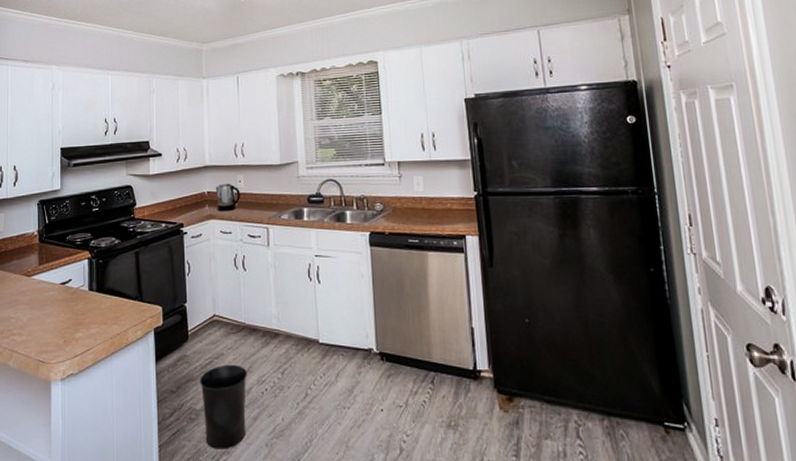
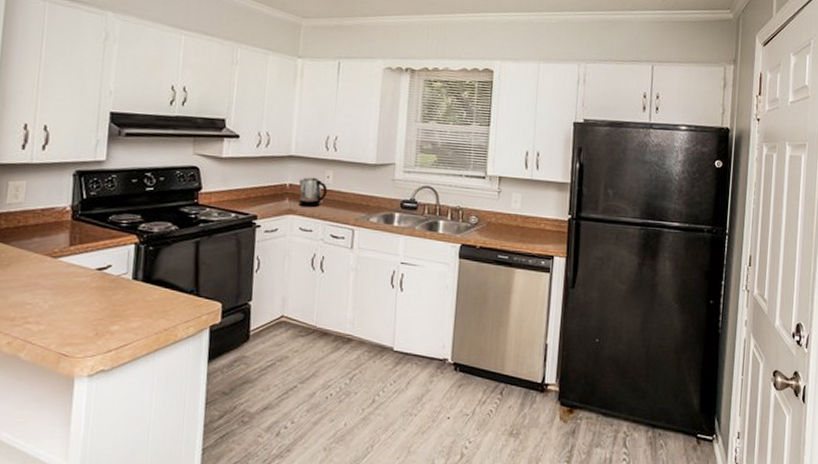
waste bin: present [200,364,247,449] -> none [257,367,312,453]

